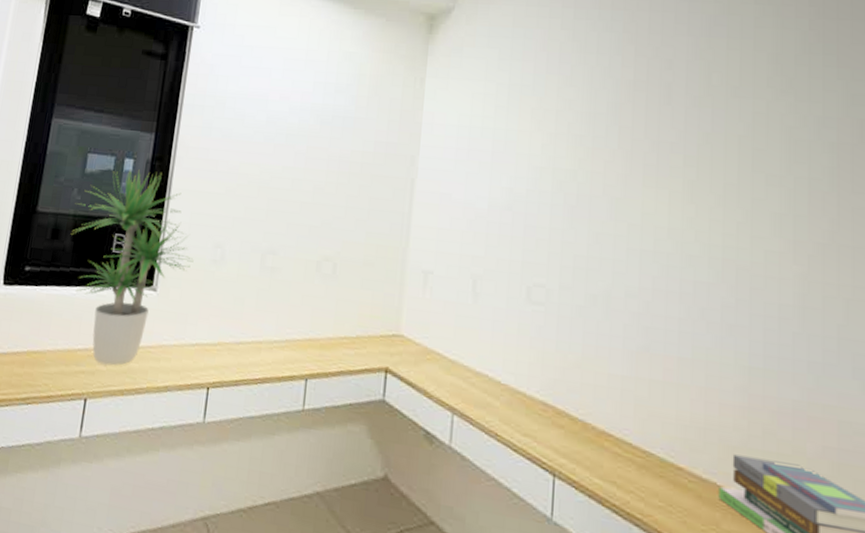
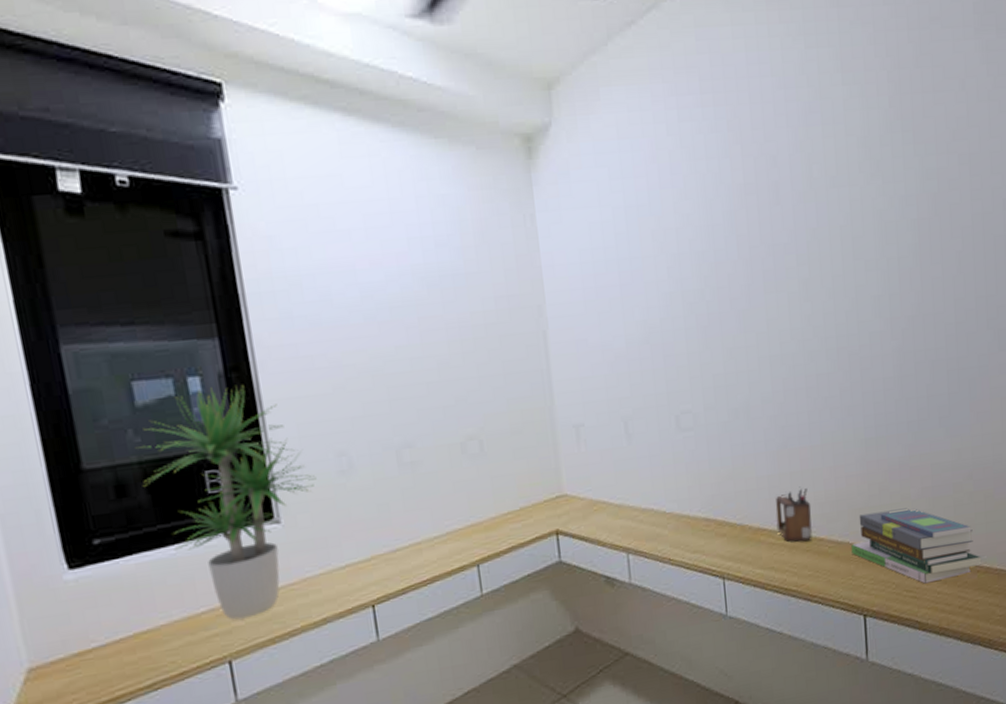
desk organizer: none [625,398,672,466] -> present [775,486,812,542]

